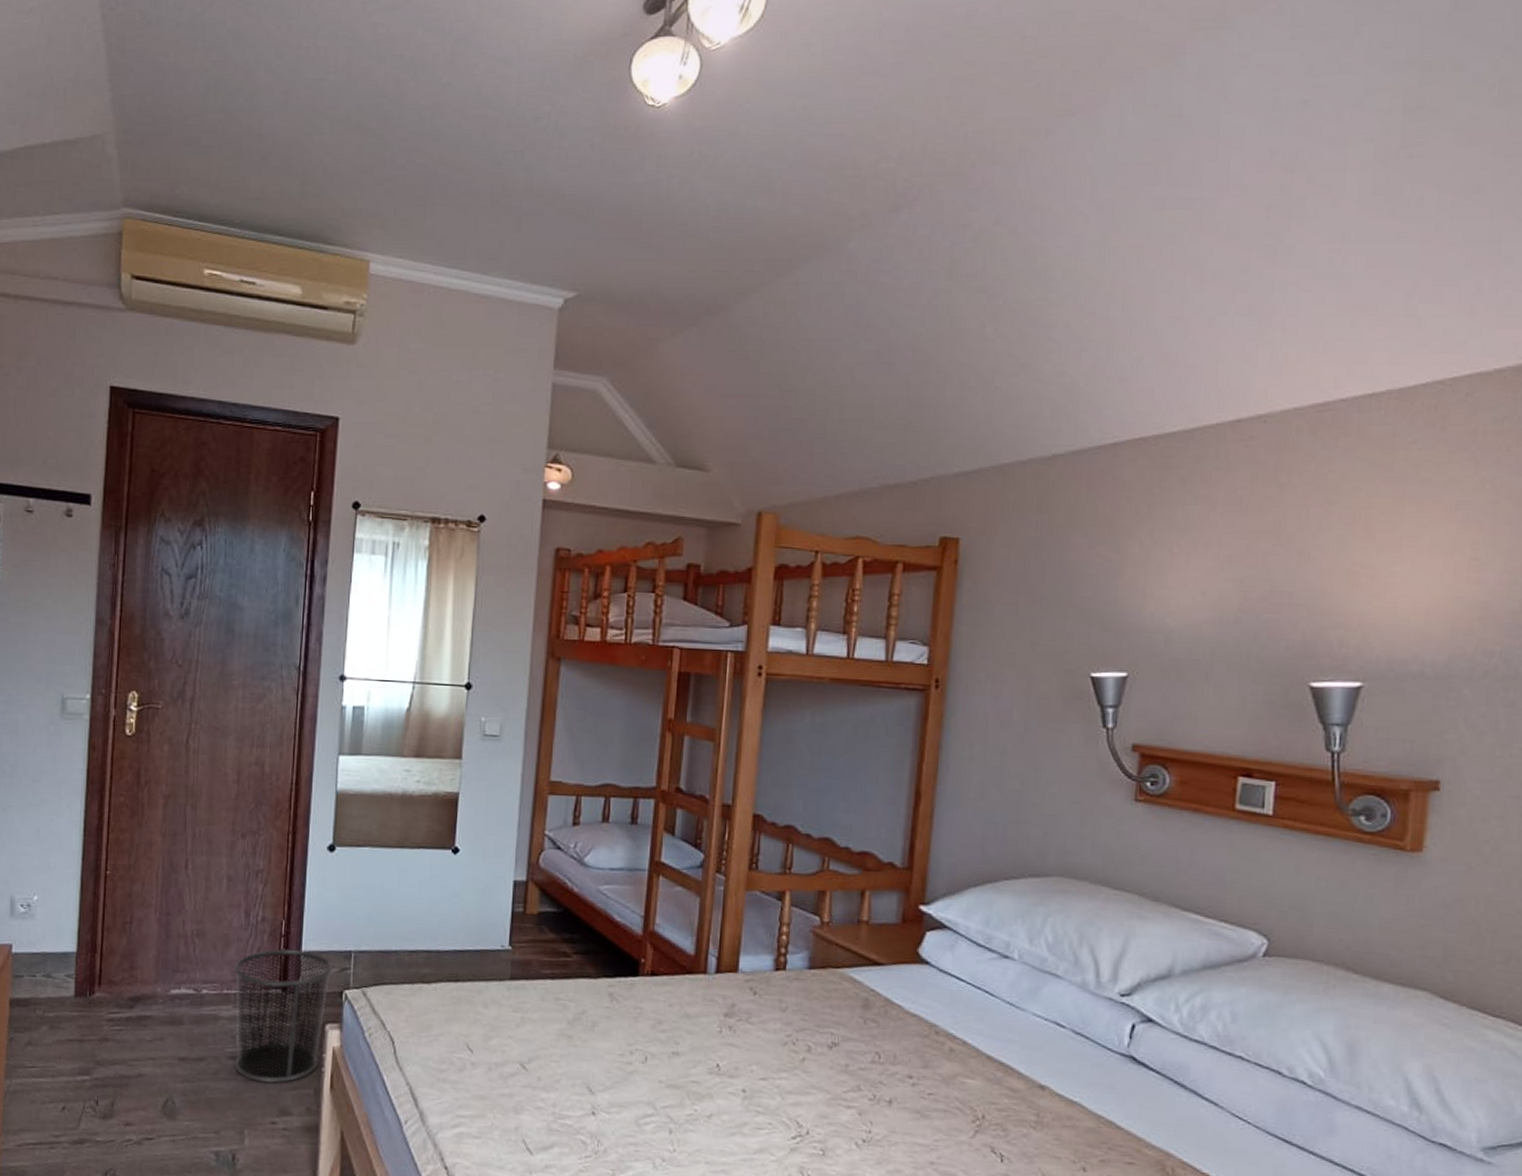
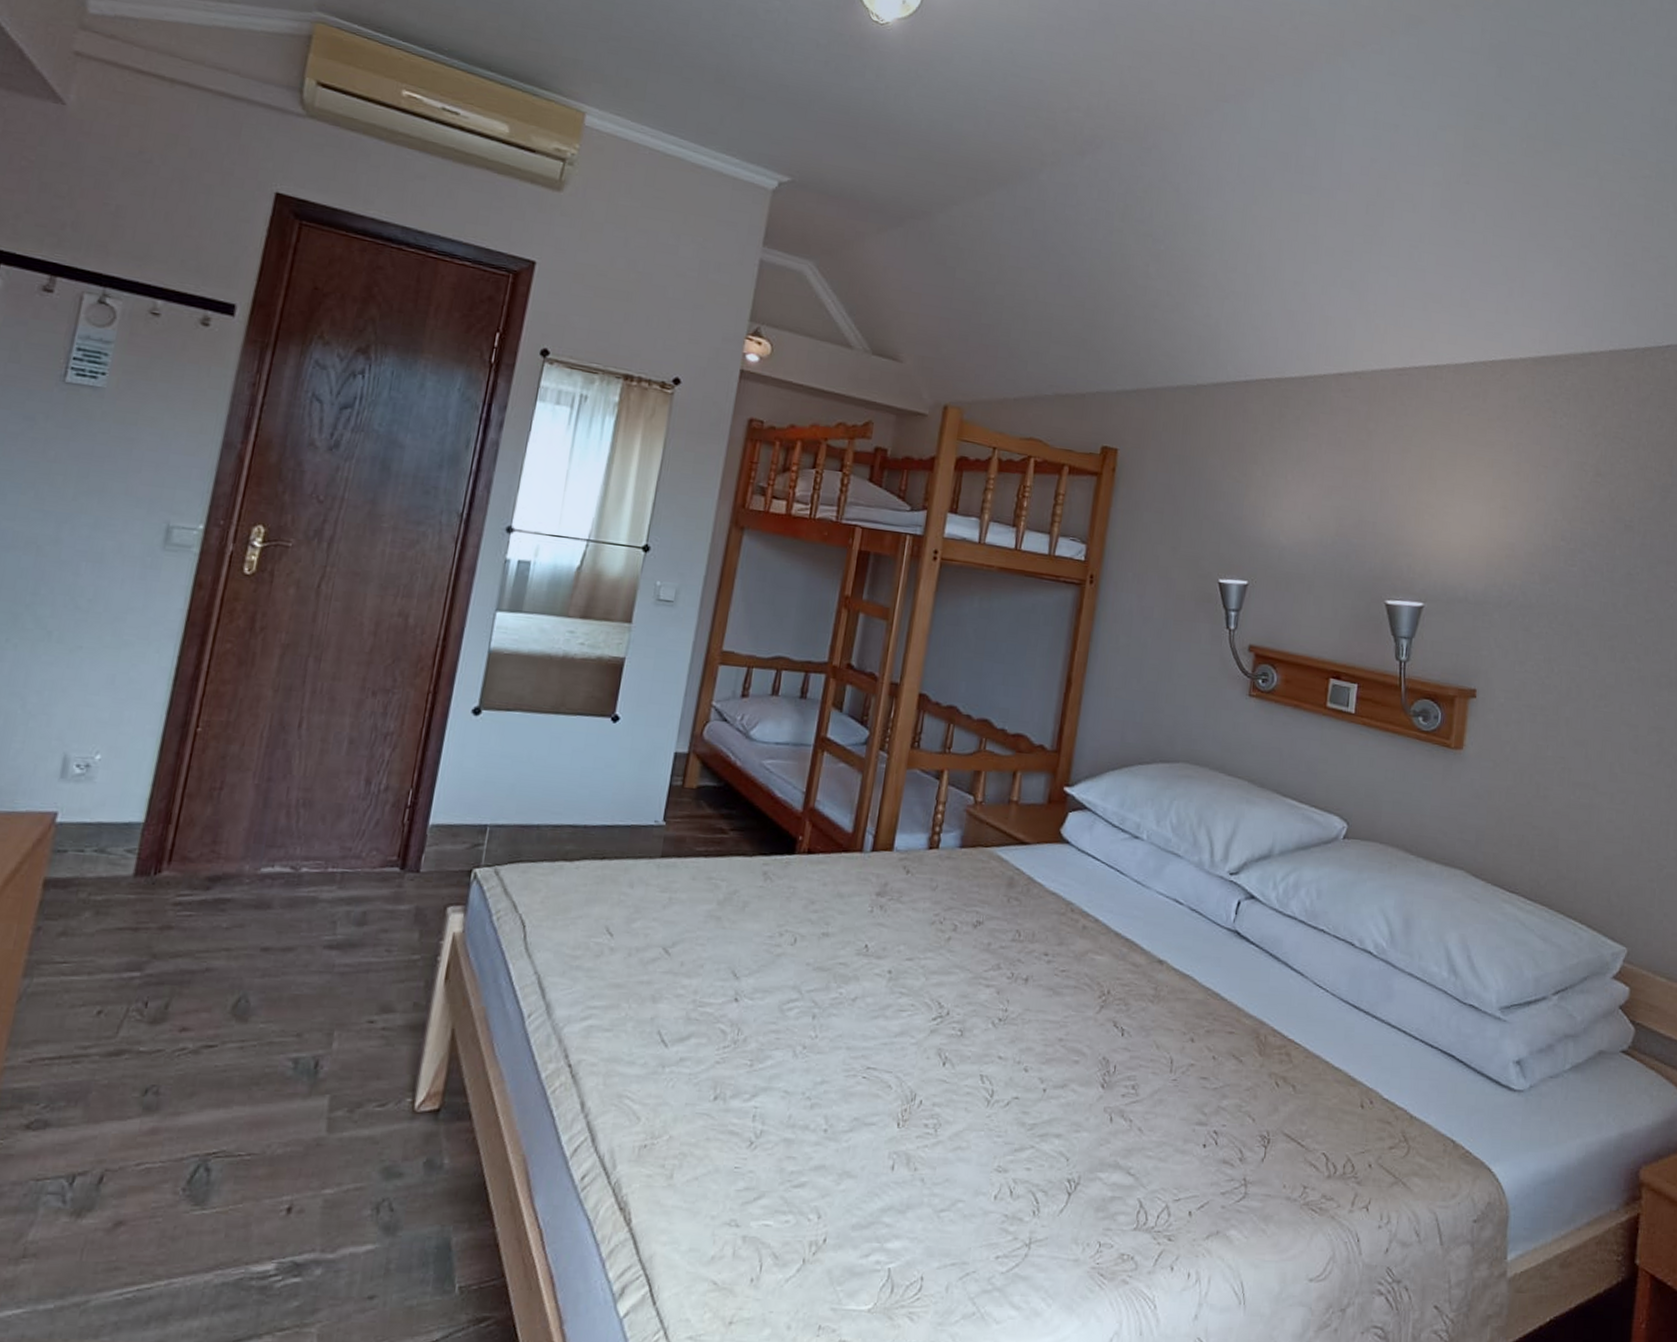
waste bin: present [234,948,332,1083] -> none [331,821,463,975]

